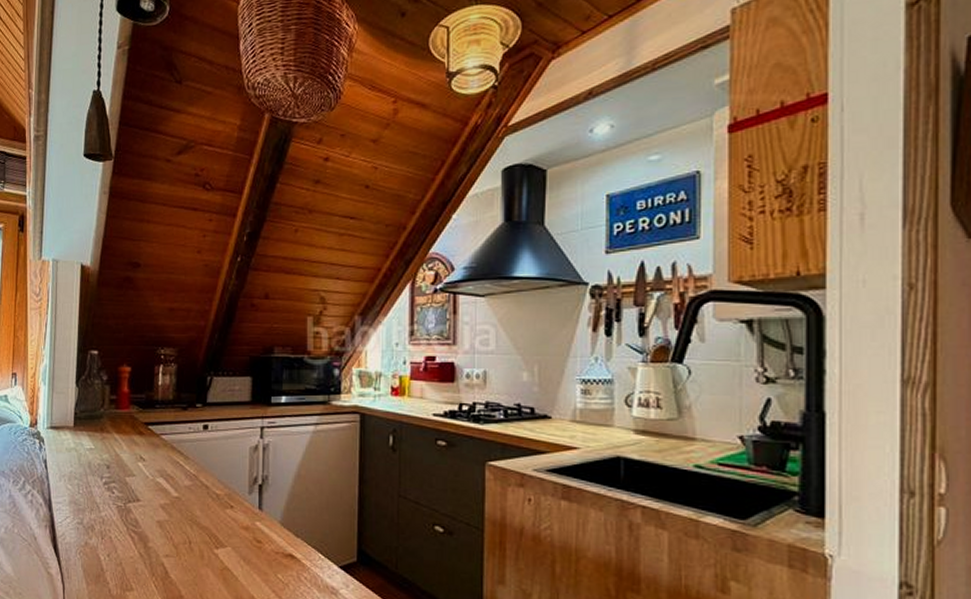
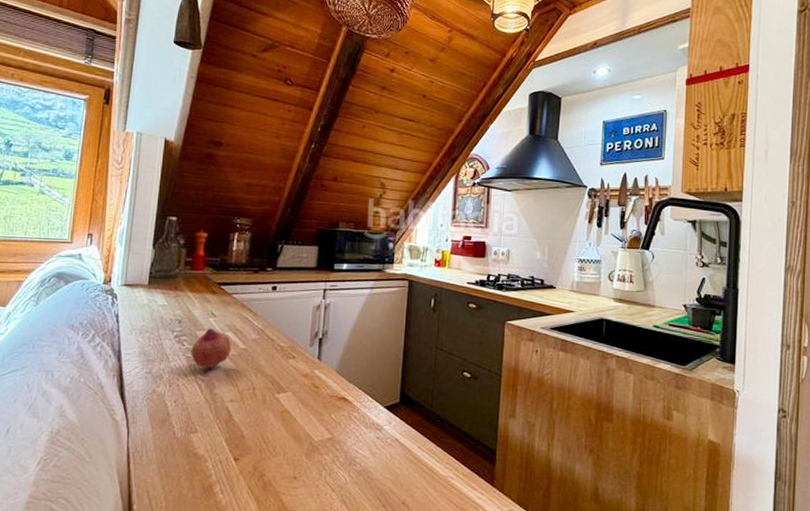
fruit: none [121,474,163,519] -> present [191,328,231,368]

